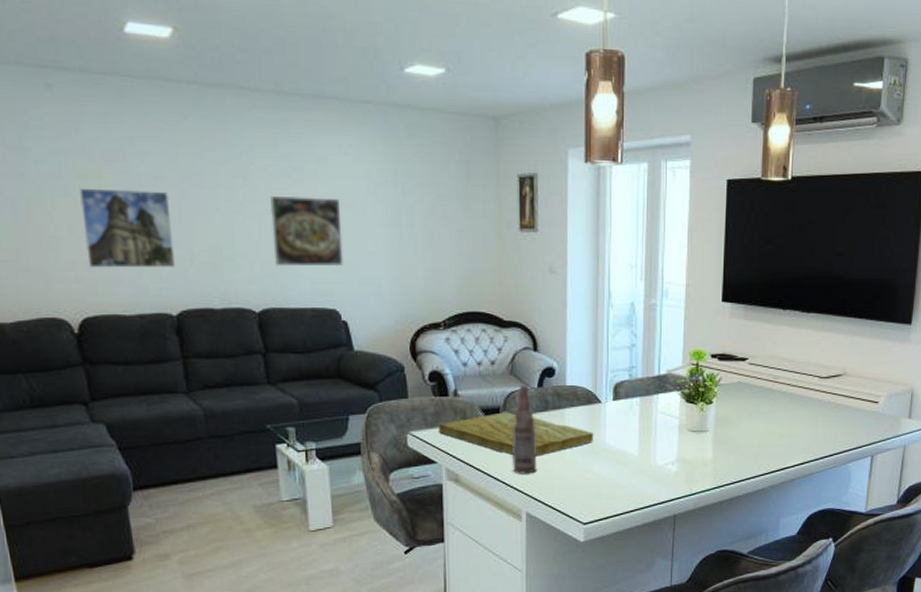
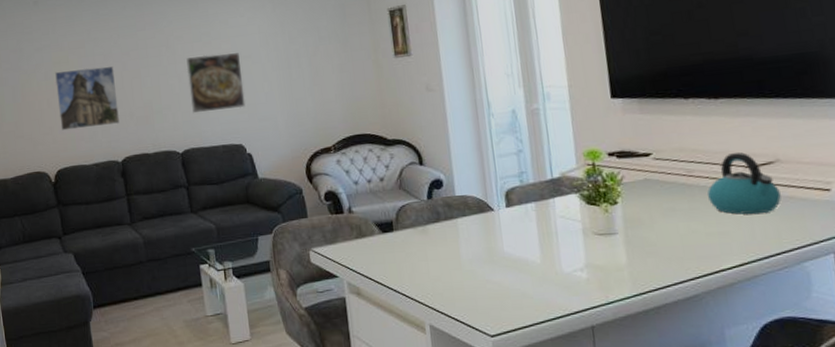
cutting board: present [438,412,594,457] -> none [336,225,491,268]
bottle: present [512,385,537,474] -> none [407,198,436,286]
kettle: none [786,364,842,420] -> present [706,152,781,215]

